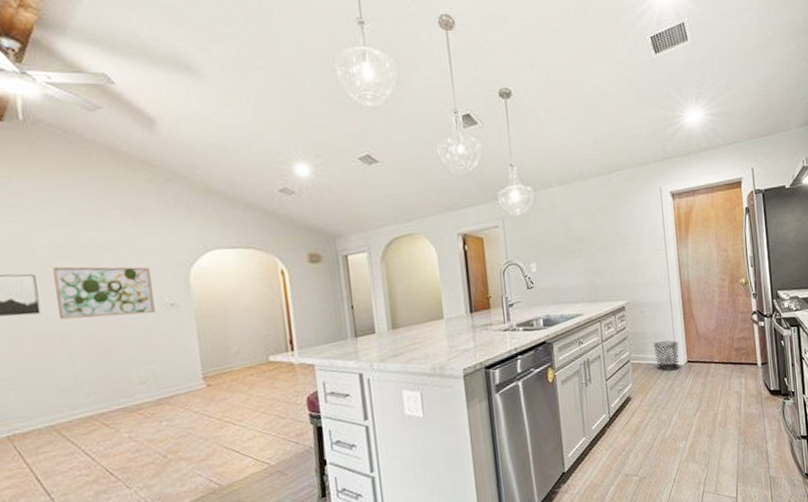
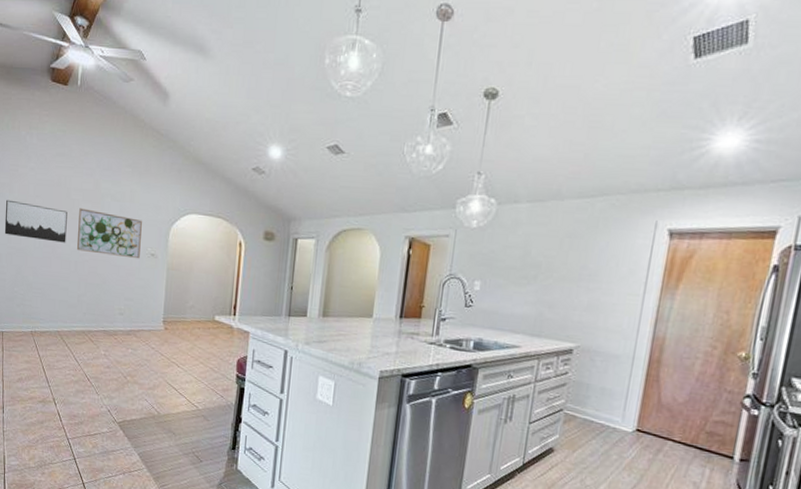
waste bin: present [653,340,679,371] -> none [596,398,631,435]

